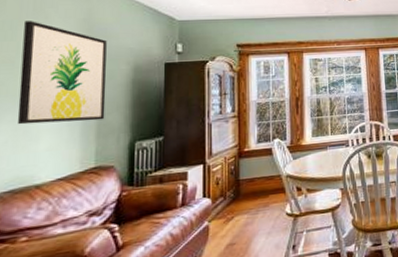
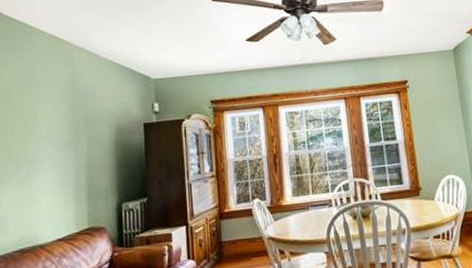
wall art: present [17,21,107,125] -> none [20,88,94,188]

